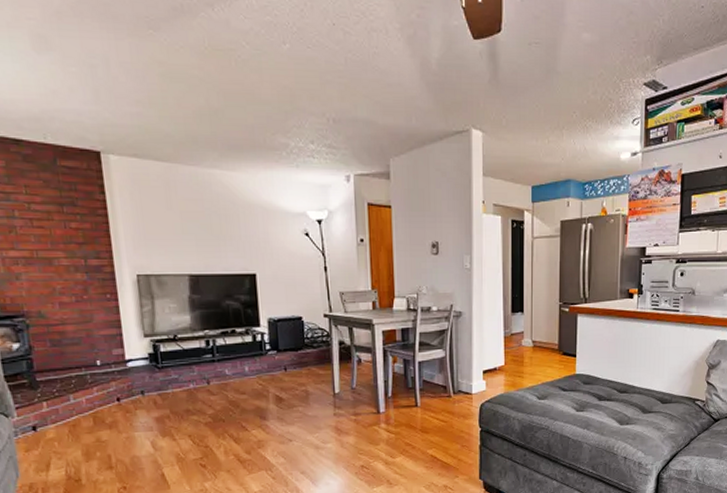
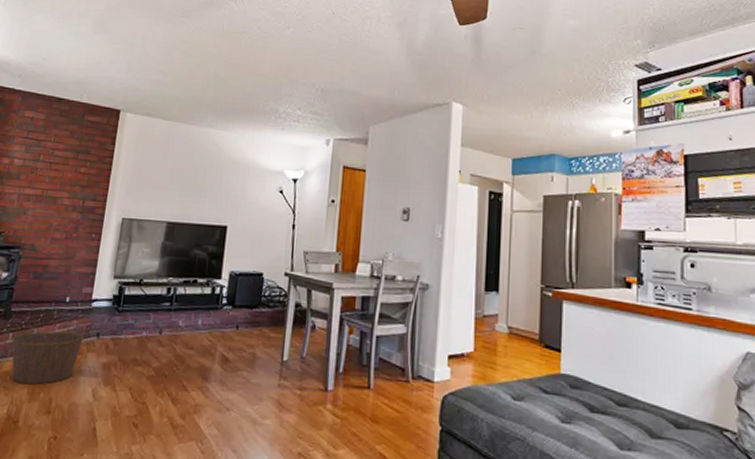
basket: none [47,393,128,447] -> present [11,331,84,385]

